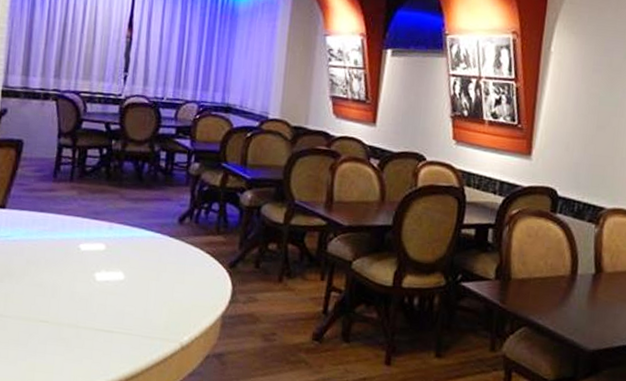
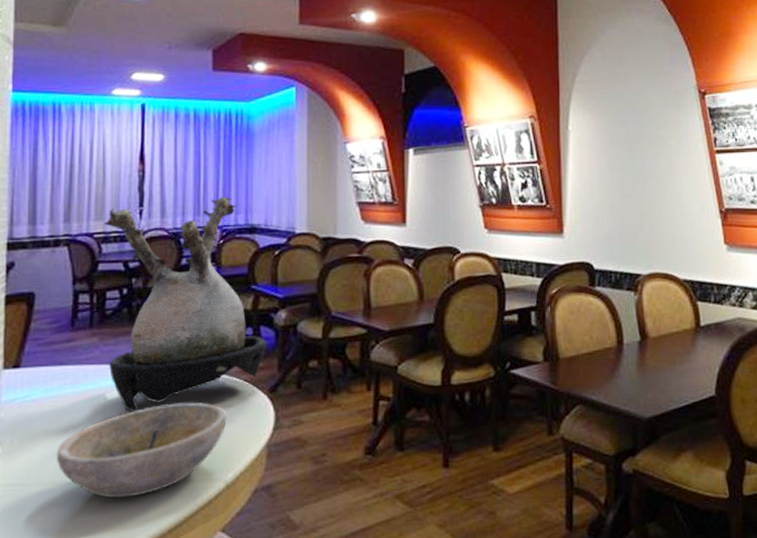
bowl: none [31,262,188,343] -> present [56,401,227,499]
plant: none [85,69,231,266] -> present [104,196,266,412]

